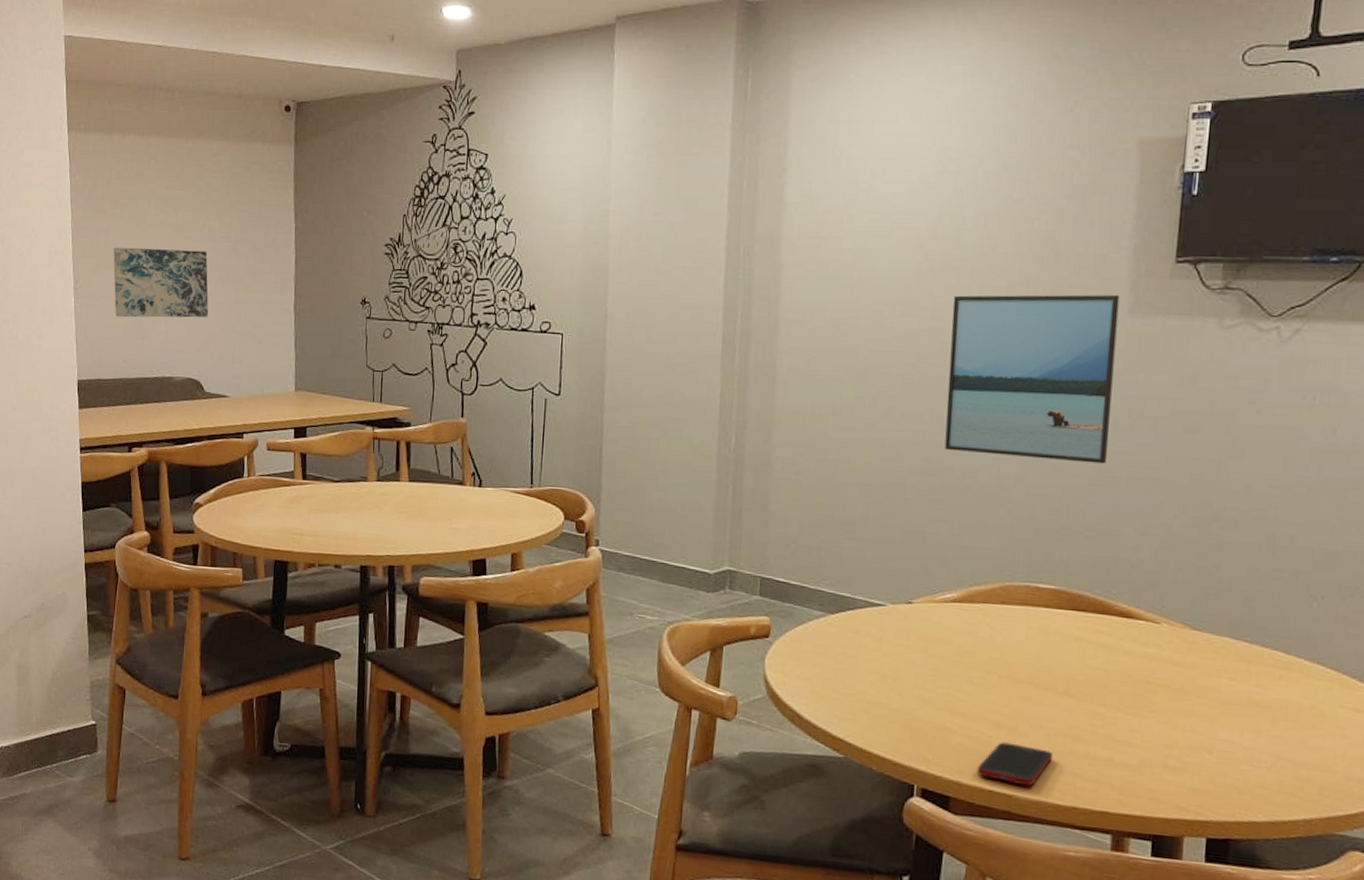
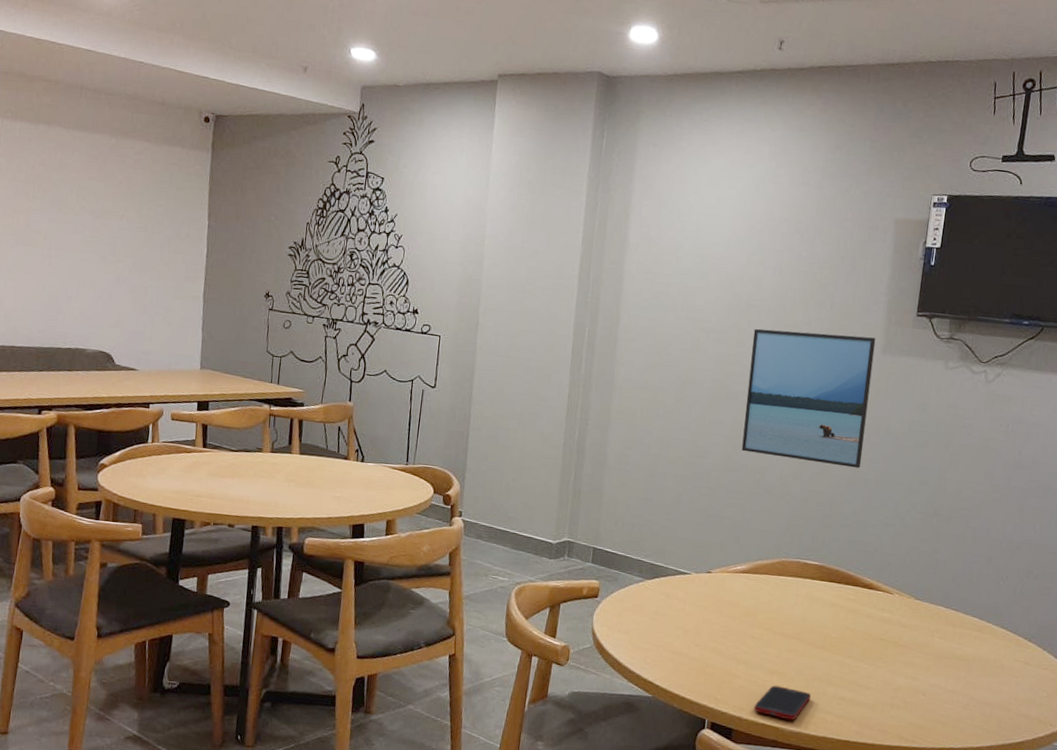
wall art: present [113,247,209,318] -> none [32,227,125,298]

